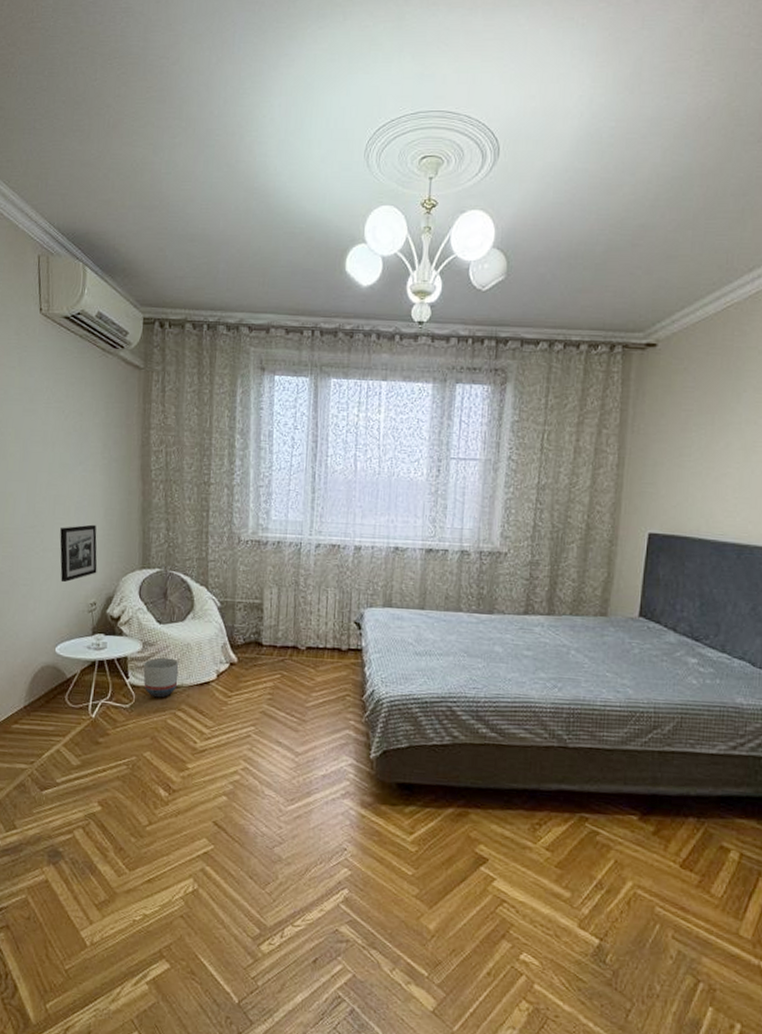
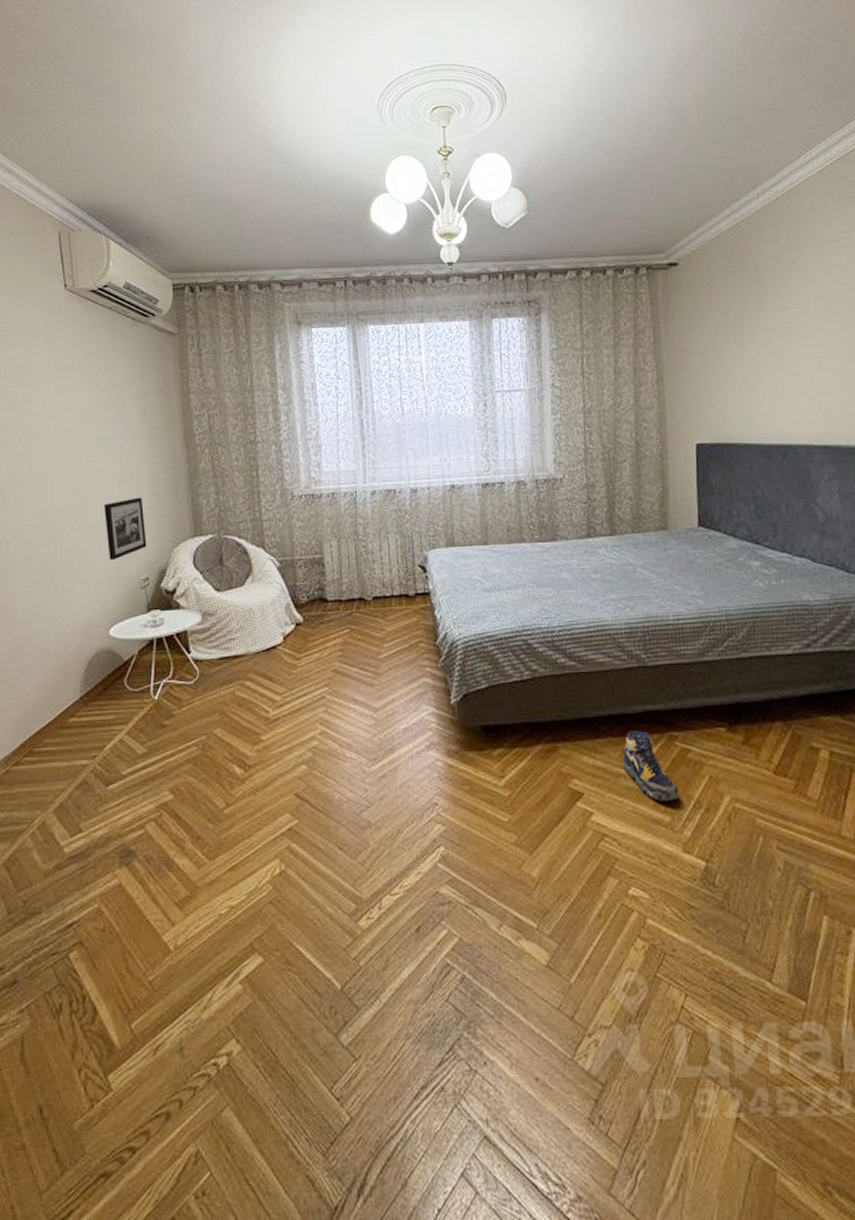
planter: present [143,657,179,698] -> none [205,626,243,670]
shoe: none [530,807,583,879] -> present [622,731,680,802]

